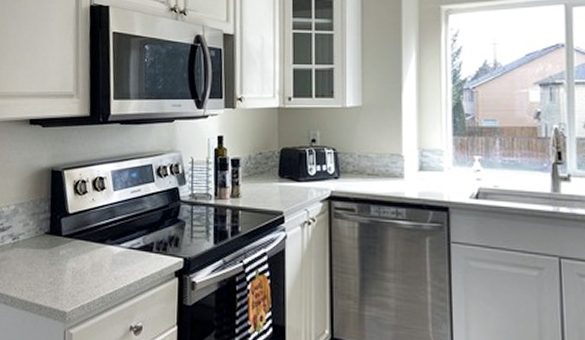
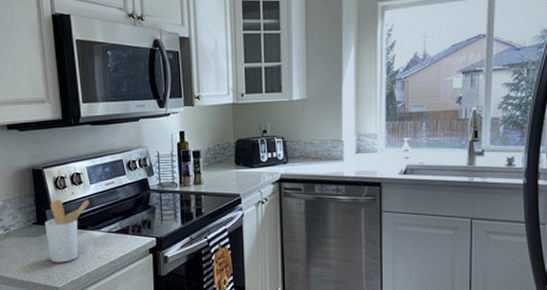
utensil holder: none [58,206,112,282] -> present [45,199,90,263]

